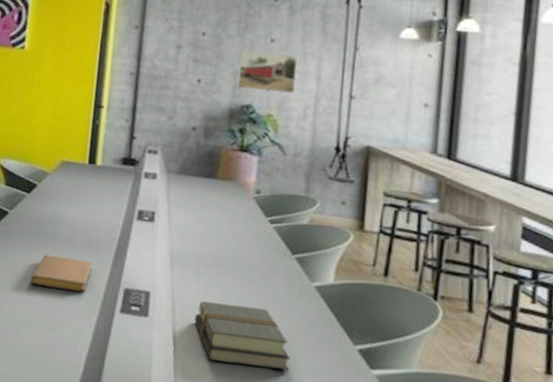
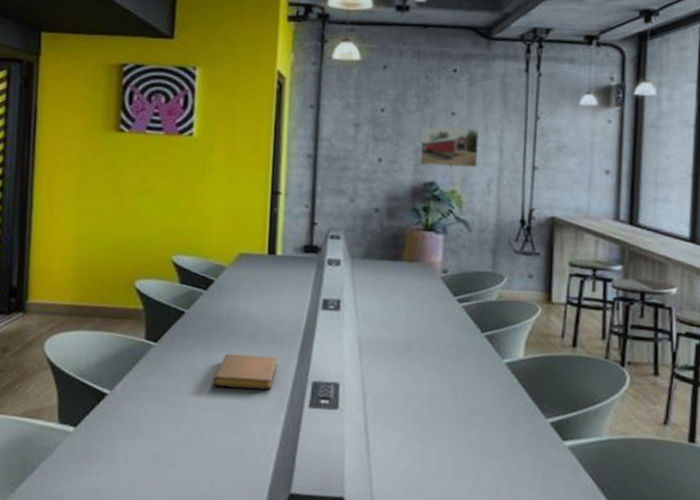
book: present [194,301,291,370] -> none [386,388,485,451]

